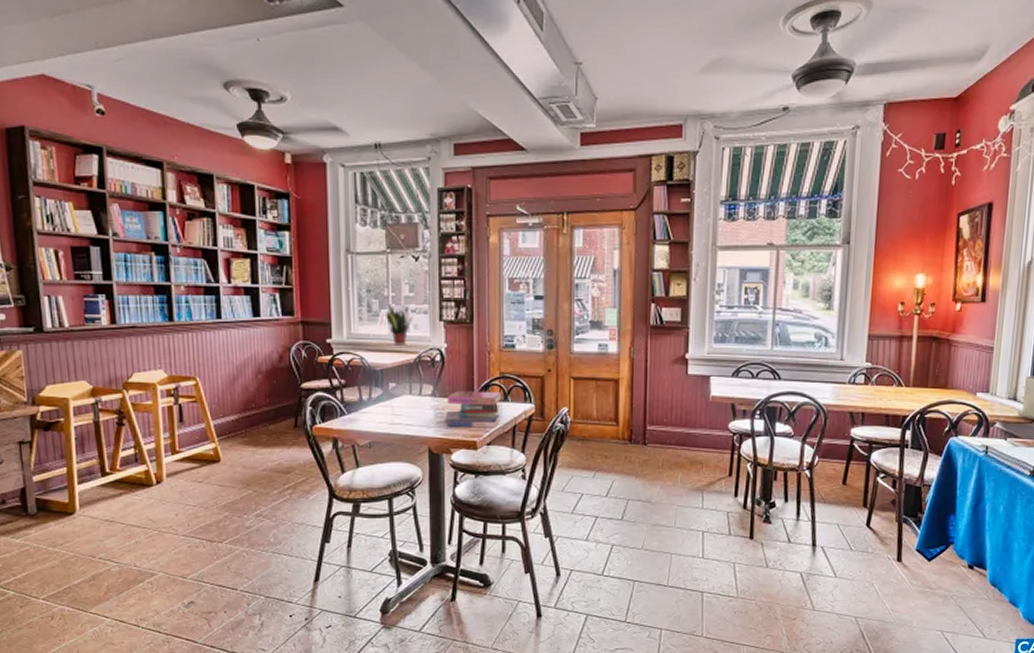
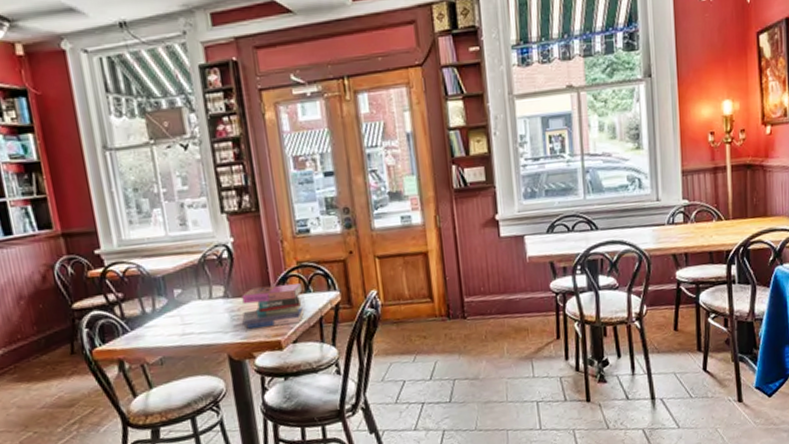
potted plant: present [386,304,413,346] -> none [159,201,192,247]

